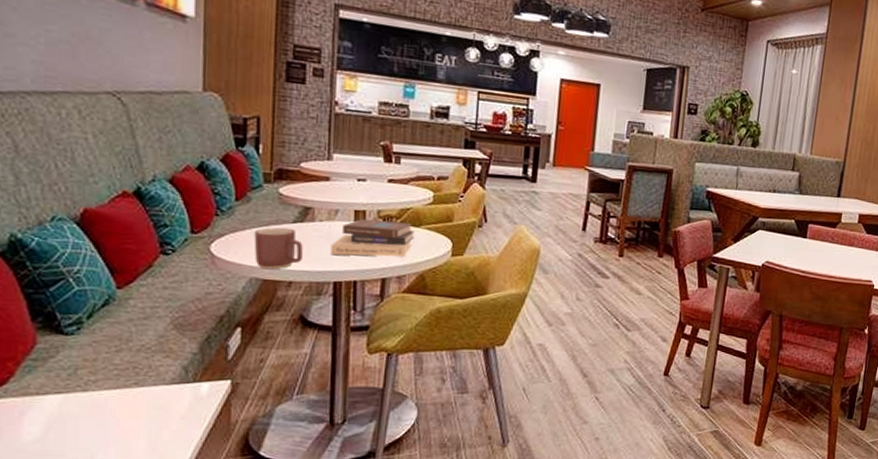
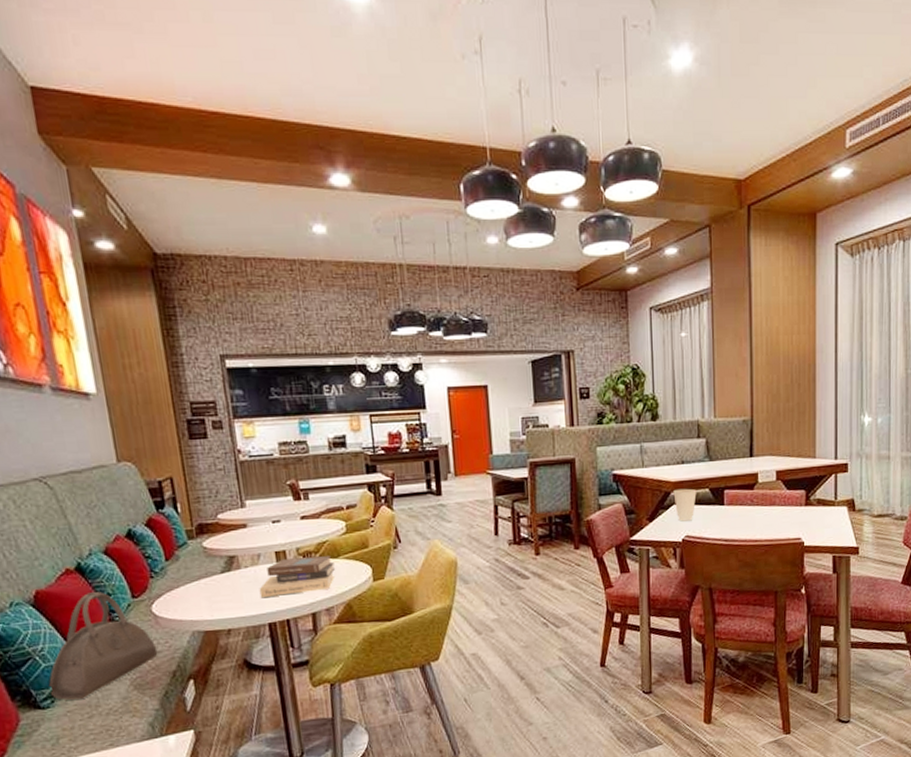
handbag: none [77,220,208,331] -> present [48,592,158,701]
mug: present [254,227,303,270] -> none [188,578,236,621]
cup: none [760,215,783,248] -> present [673,488,697,522]

